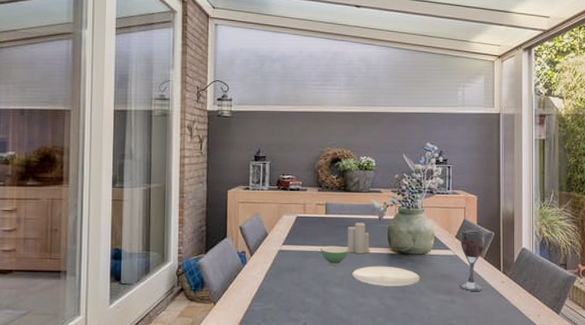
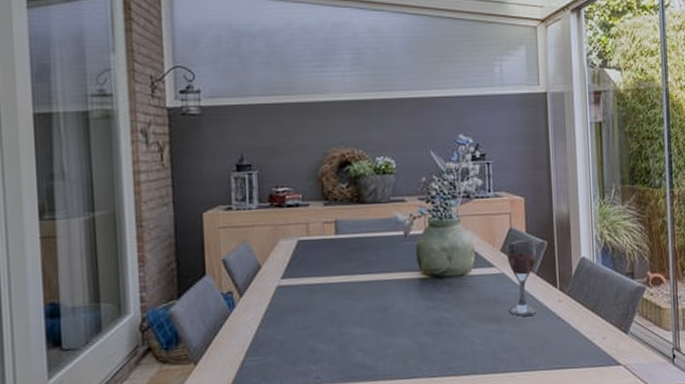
bowl: present [321,246,349,266] -> none [332,273,369,300]
candle: present [347,220,370,253] -> none [365,239,396,282]
plate: present [352,266,420,287] -> none [374,294,460,321]

